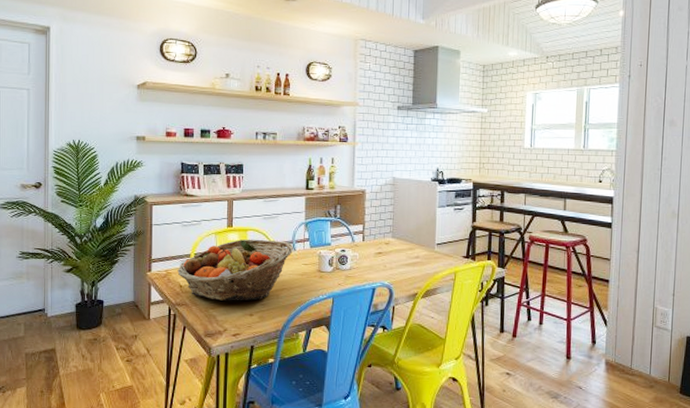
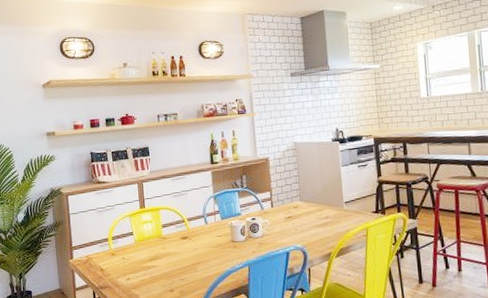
fruit basket: present [177,239,294,301] -> none [97,216,206,280]

